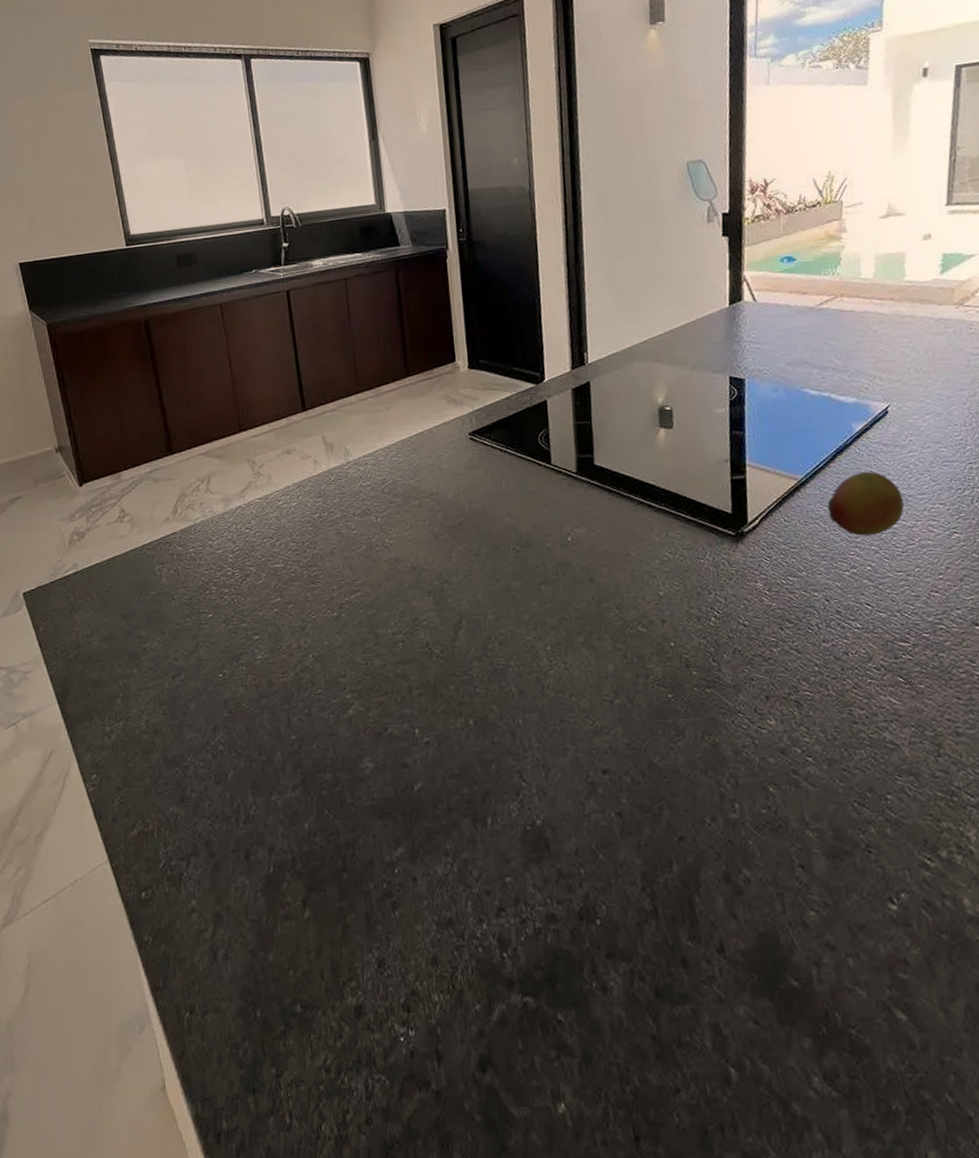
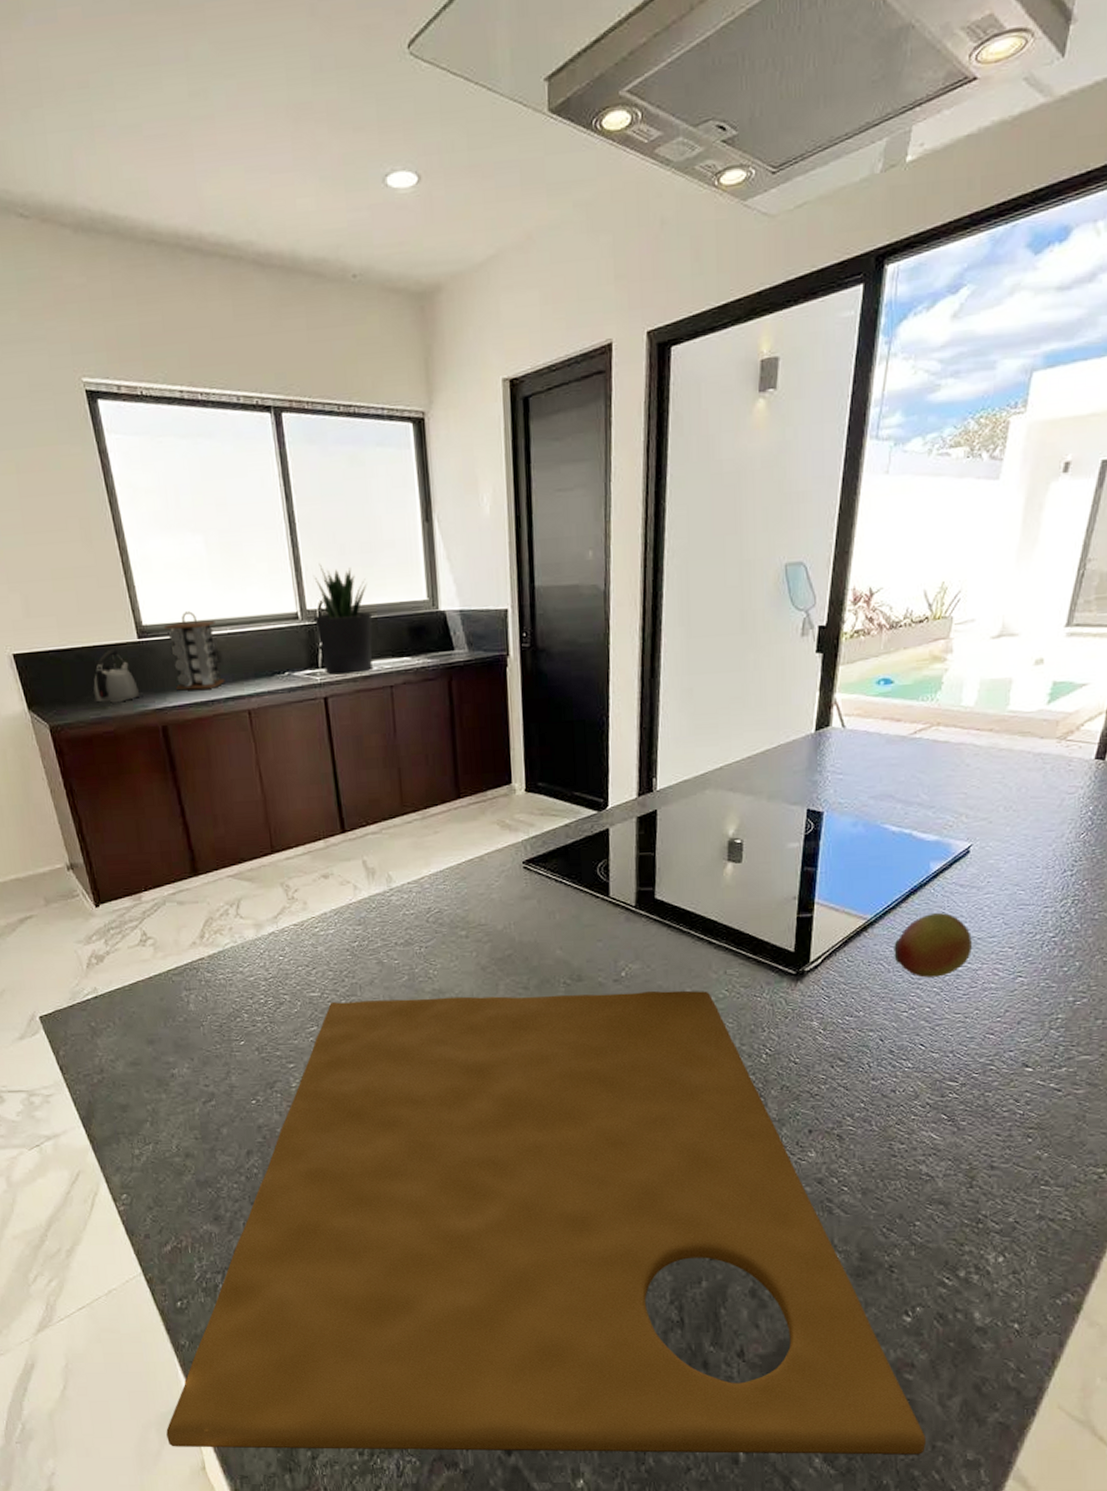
kettle: none [86,255,127,302] -> present [93,649,140,703]
cutting board: none [126,554,934,1073] -> present [166,990,926,1455]
spice rack: none [149,221,200,289] -> present [164,611,225,690]
planter: none [277,178,329,271] -> present [314,564,373,675]

